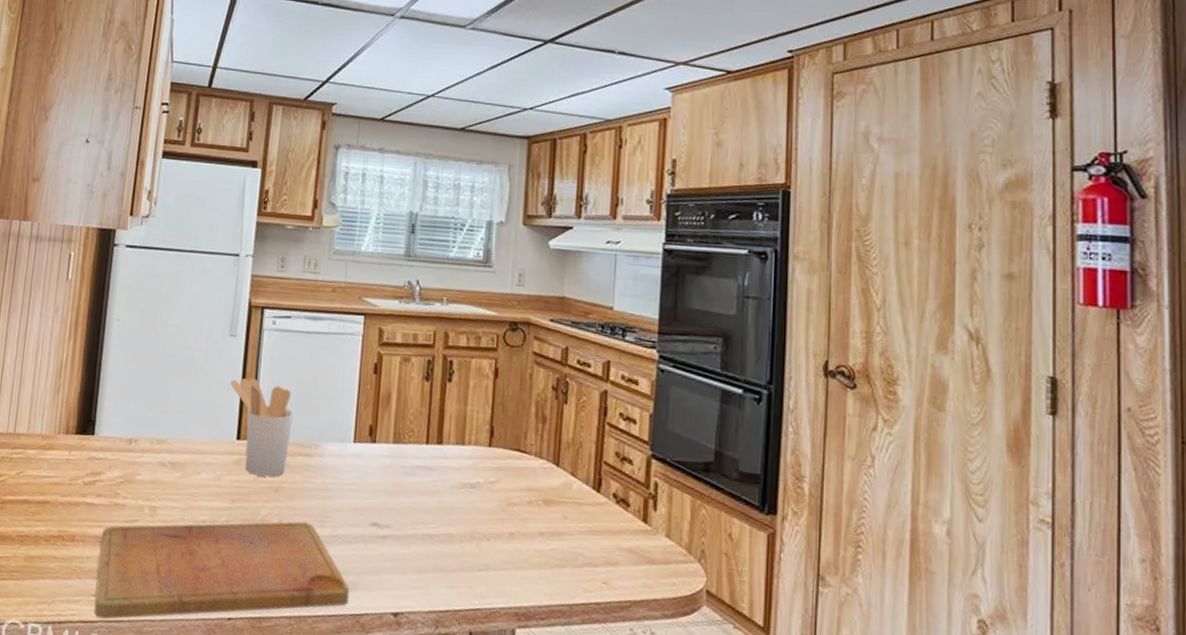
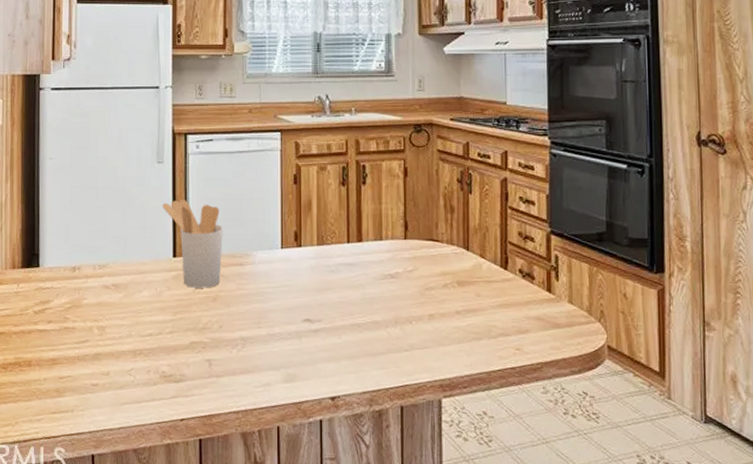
cutting board: present [93,521,350,620] -> none [56,325,290,433]

